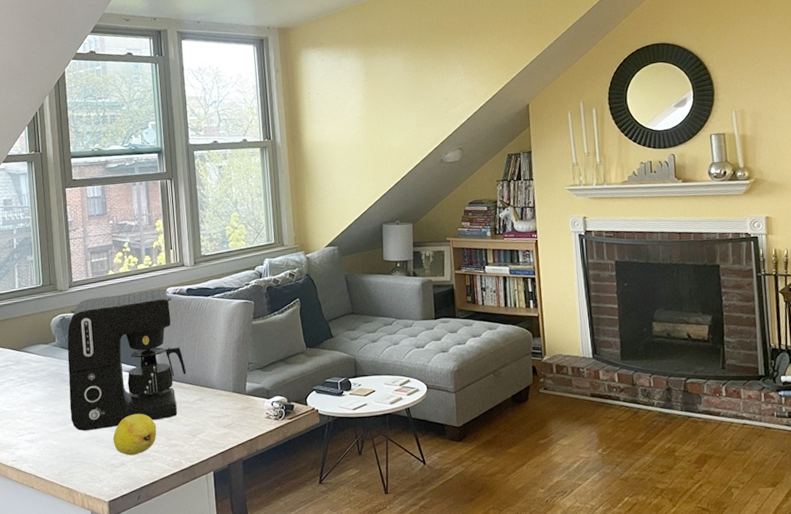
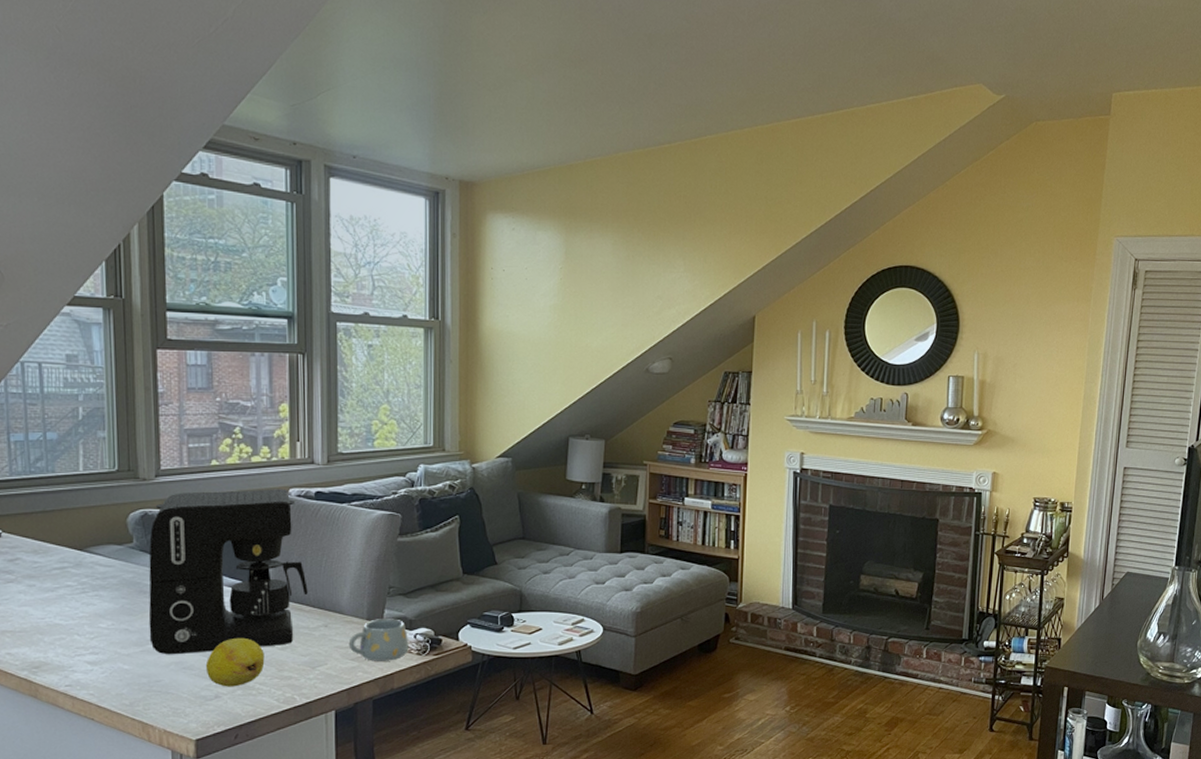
mug: none [220,390,268,428] -> present [348,619,409,661]

